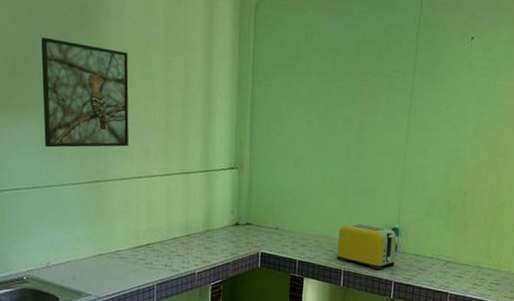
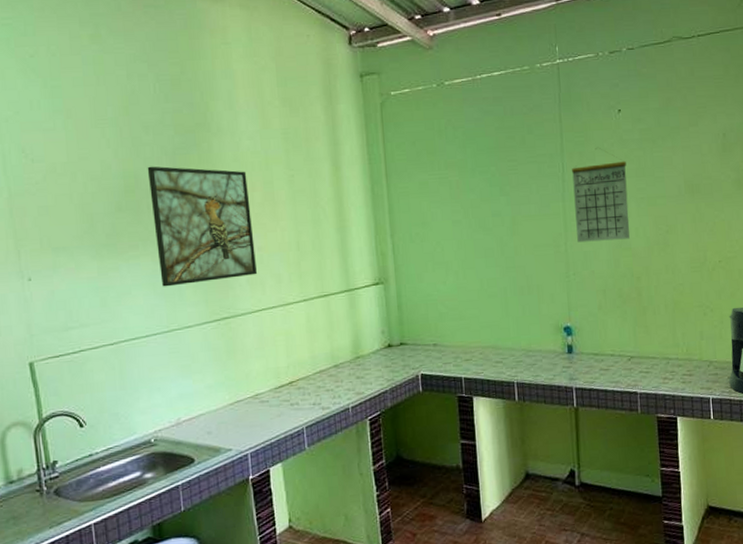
toaster: present [337,223,397,270] -> none [505,326,573,377]
calendar: none [416,70,471,157] -> present [572,148,630,243]

